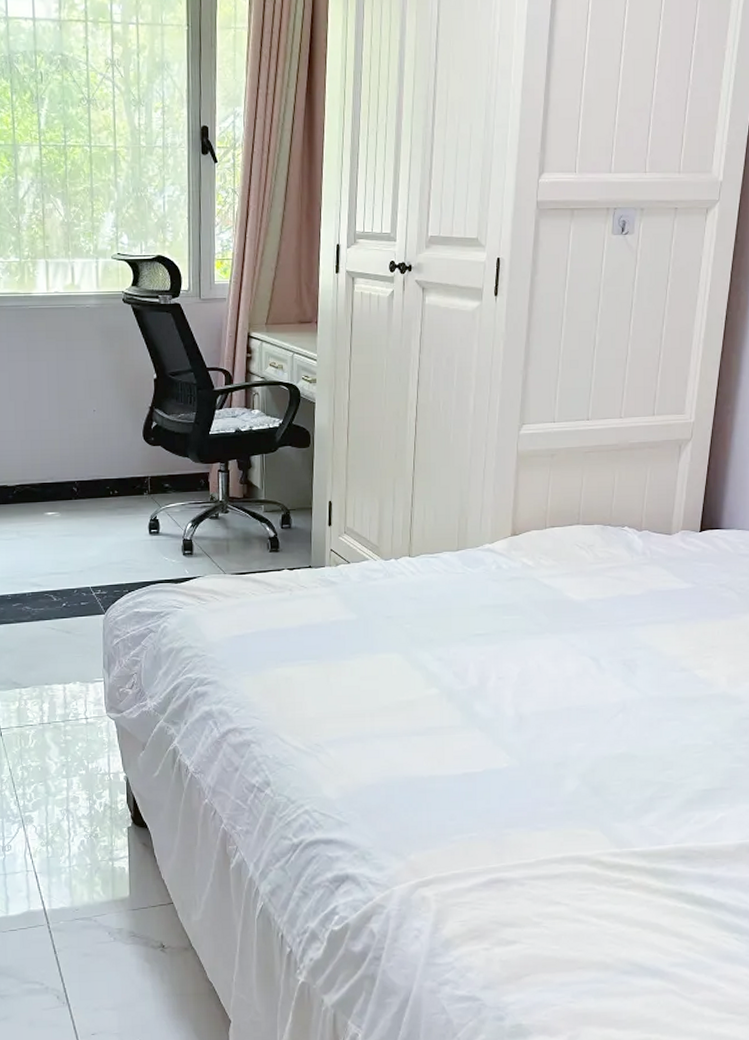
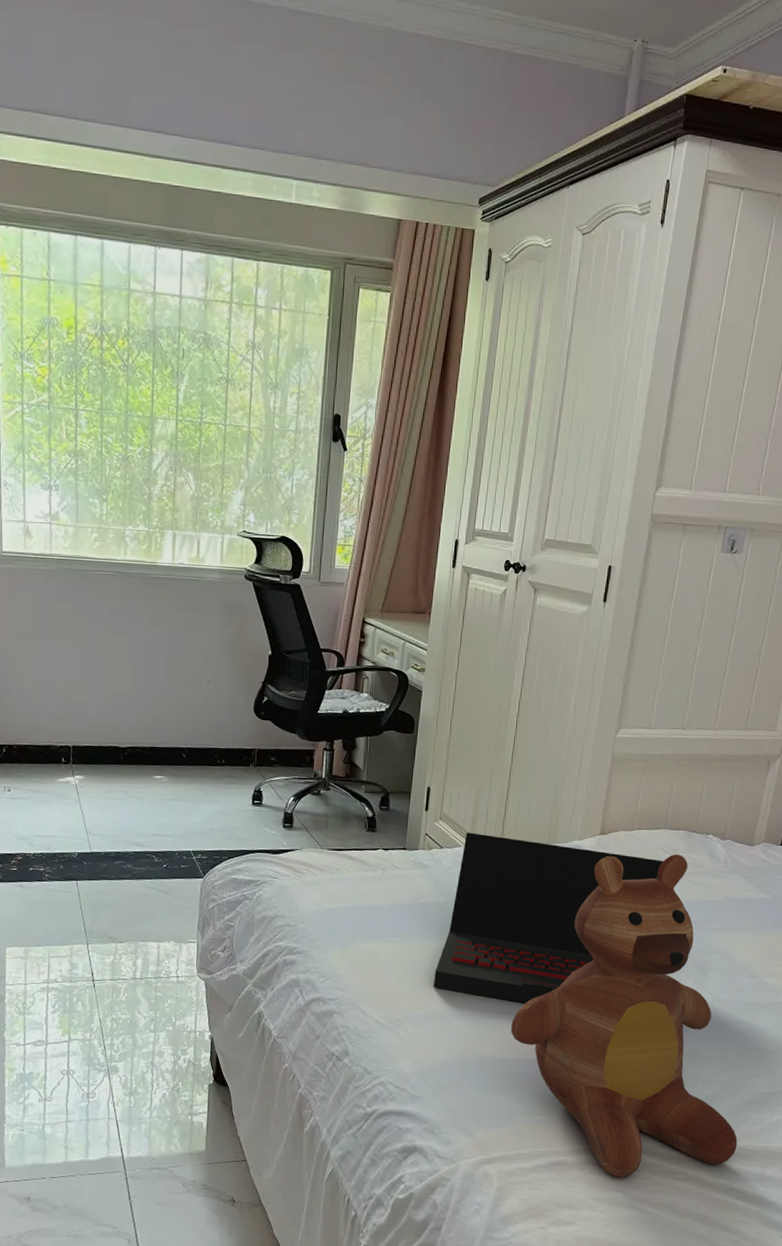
laptop: none [351,544,580,717] -> present [433,832,664,1003]
teddy bear: none [436,549,681,890] -> present [511,854,738,1178]

